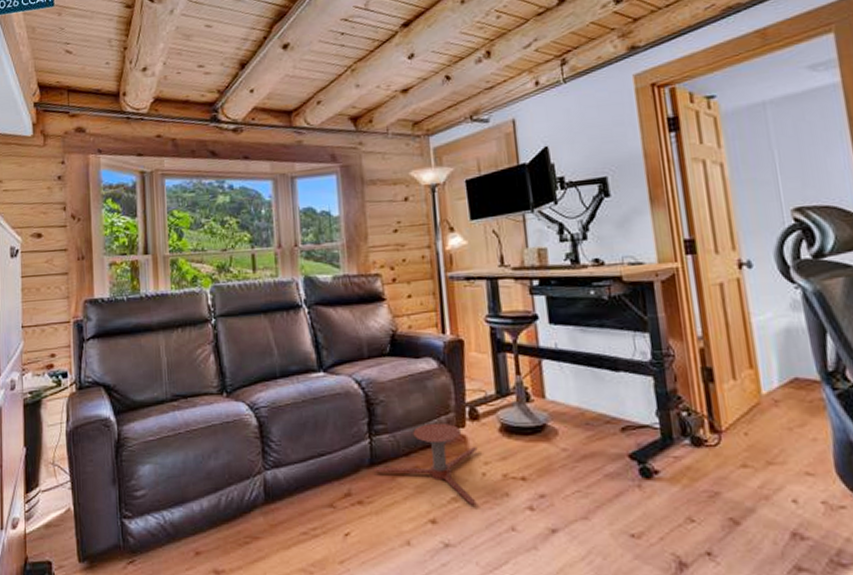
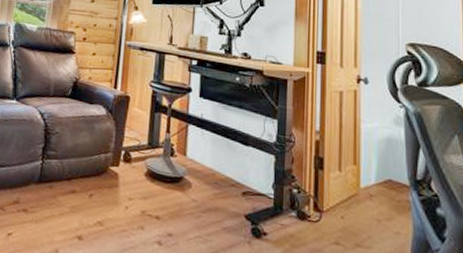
side table: present [374,422,478,505] -> none [41,158,126,231]

